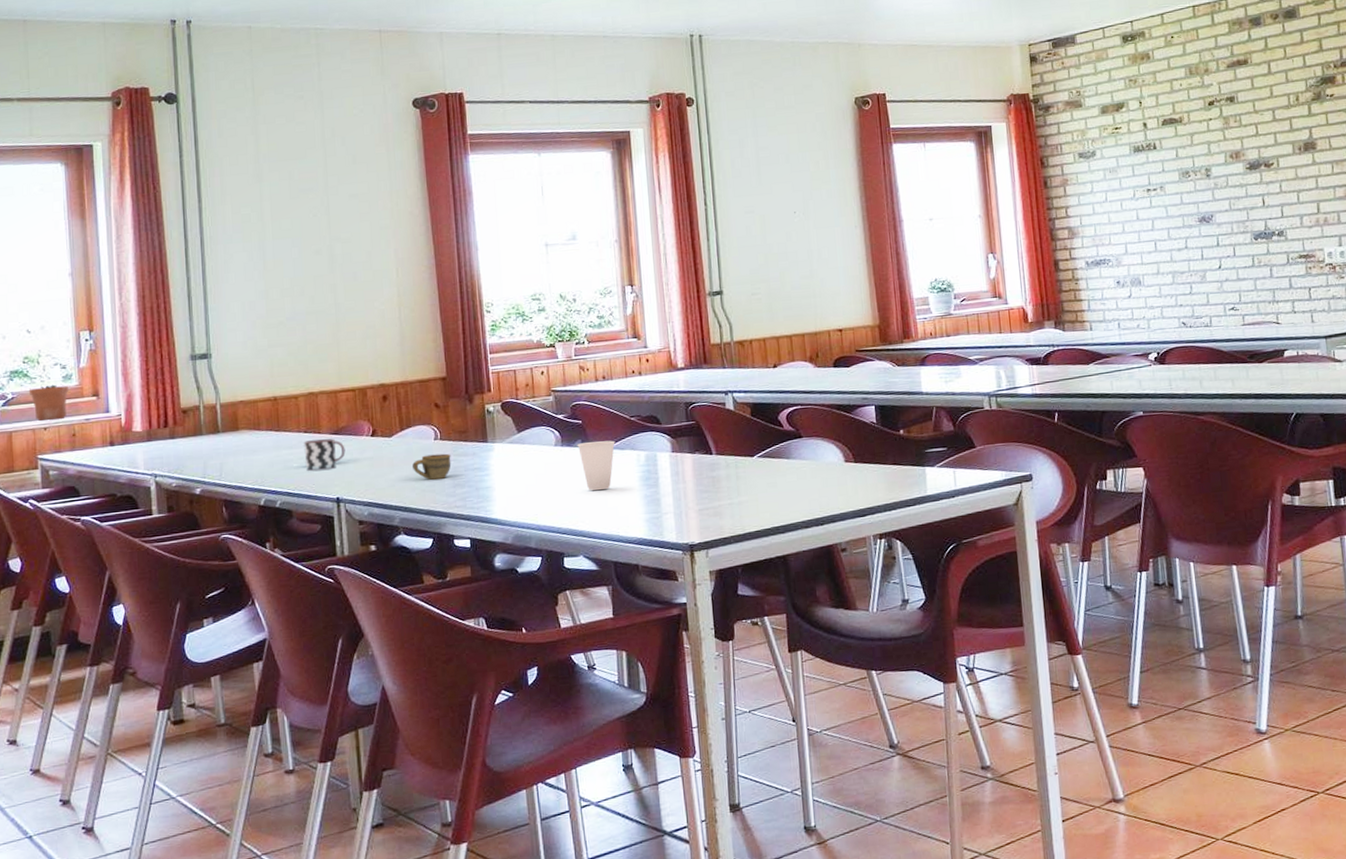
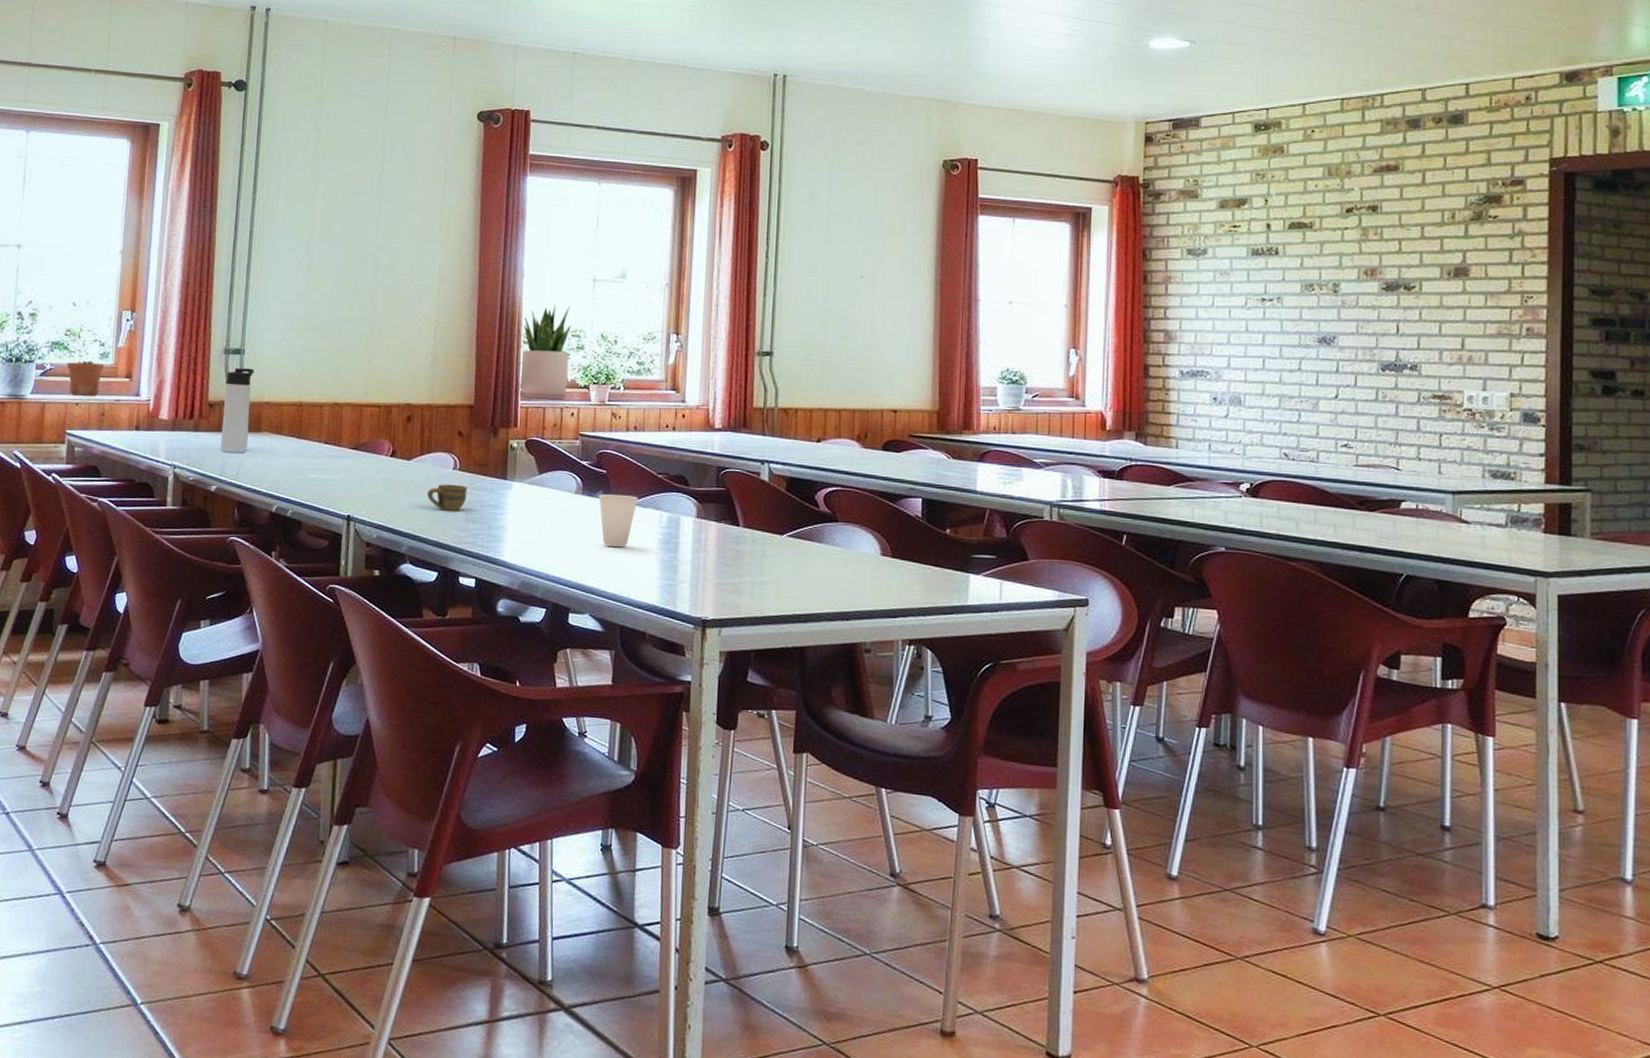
thermos bottle: none [196,370,228,456] -> present [220,367,255,455]
cup: present [304,438,346,472] -> none [320,452,363,486]
planter: none [484,272,534,365] -> present [519,304,571,401]

